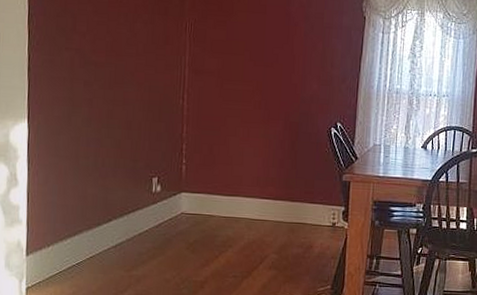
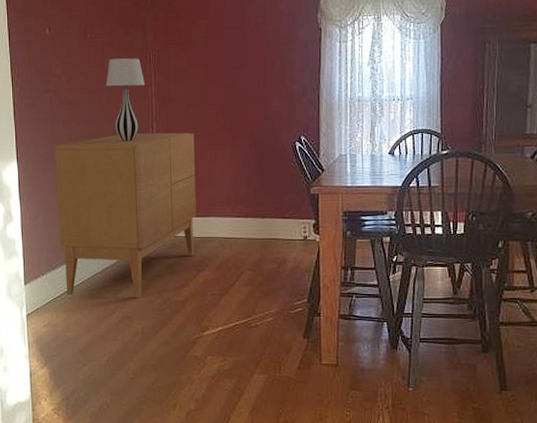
sideboard: none [70,103,228,277] -> present [55,132,196,299]
table lamp: none [135,23,179,112] -> present [105,58,146,142]

